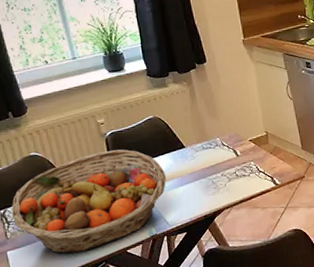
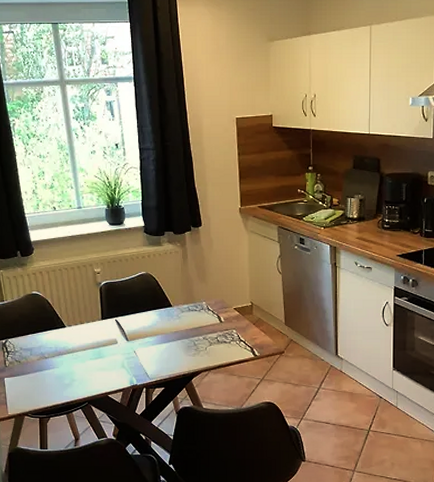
fruit basket: present [11,149,167,254] -> none [11,300,152,389]

